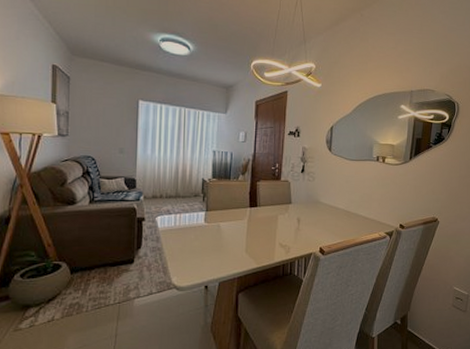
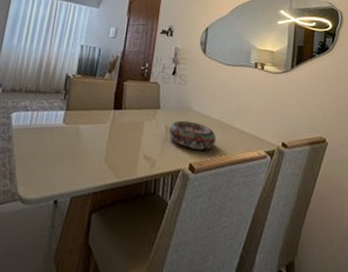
decorative bowl: none [301,212,343,235] -> present [169,120,217,150]

